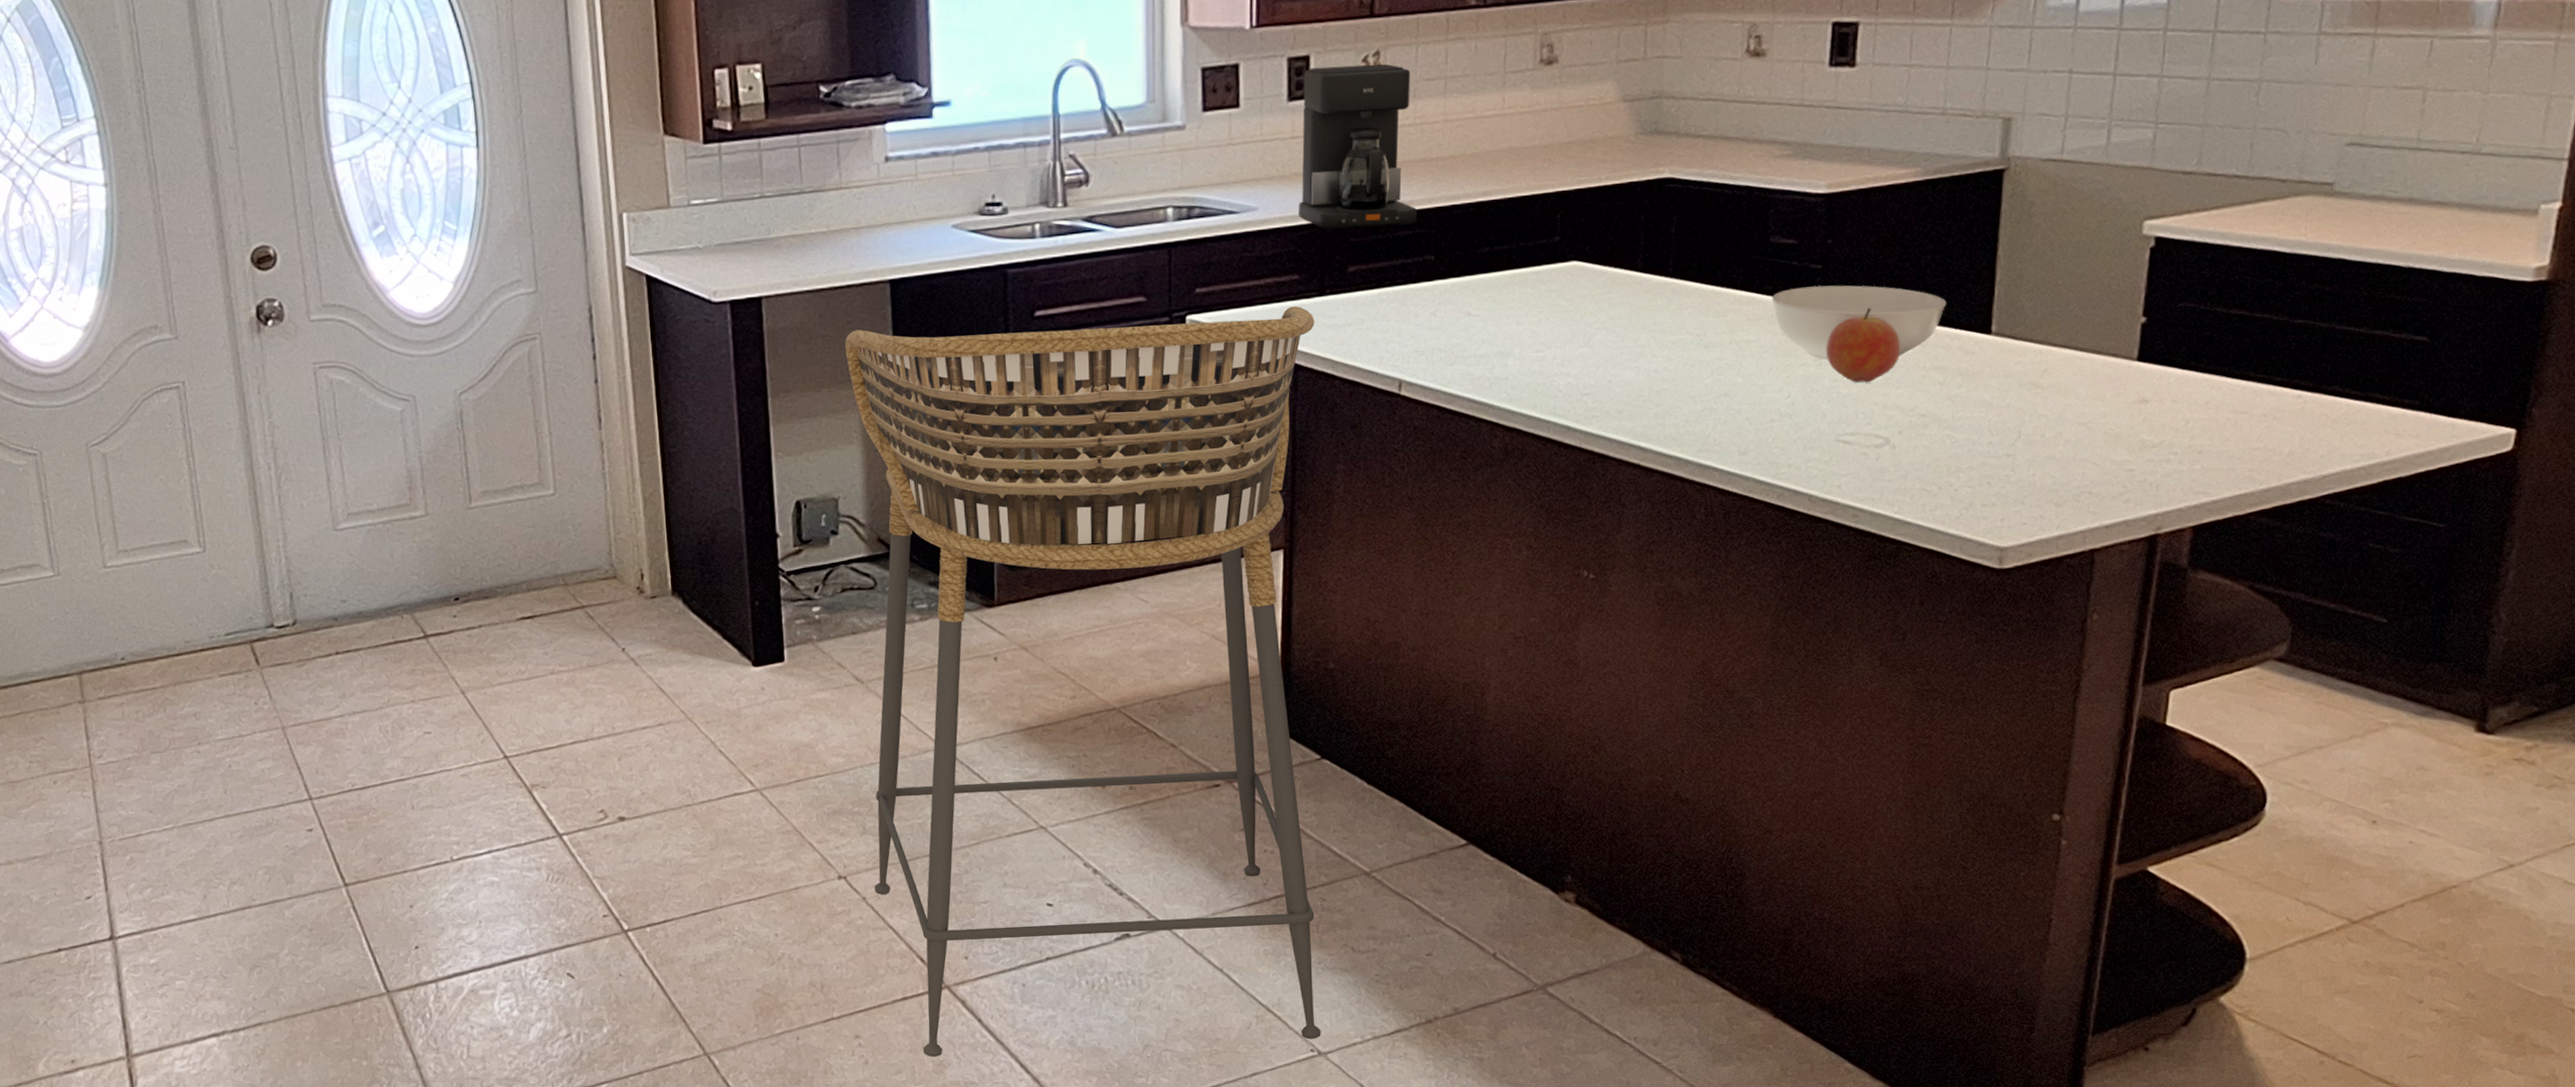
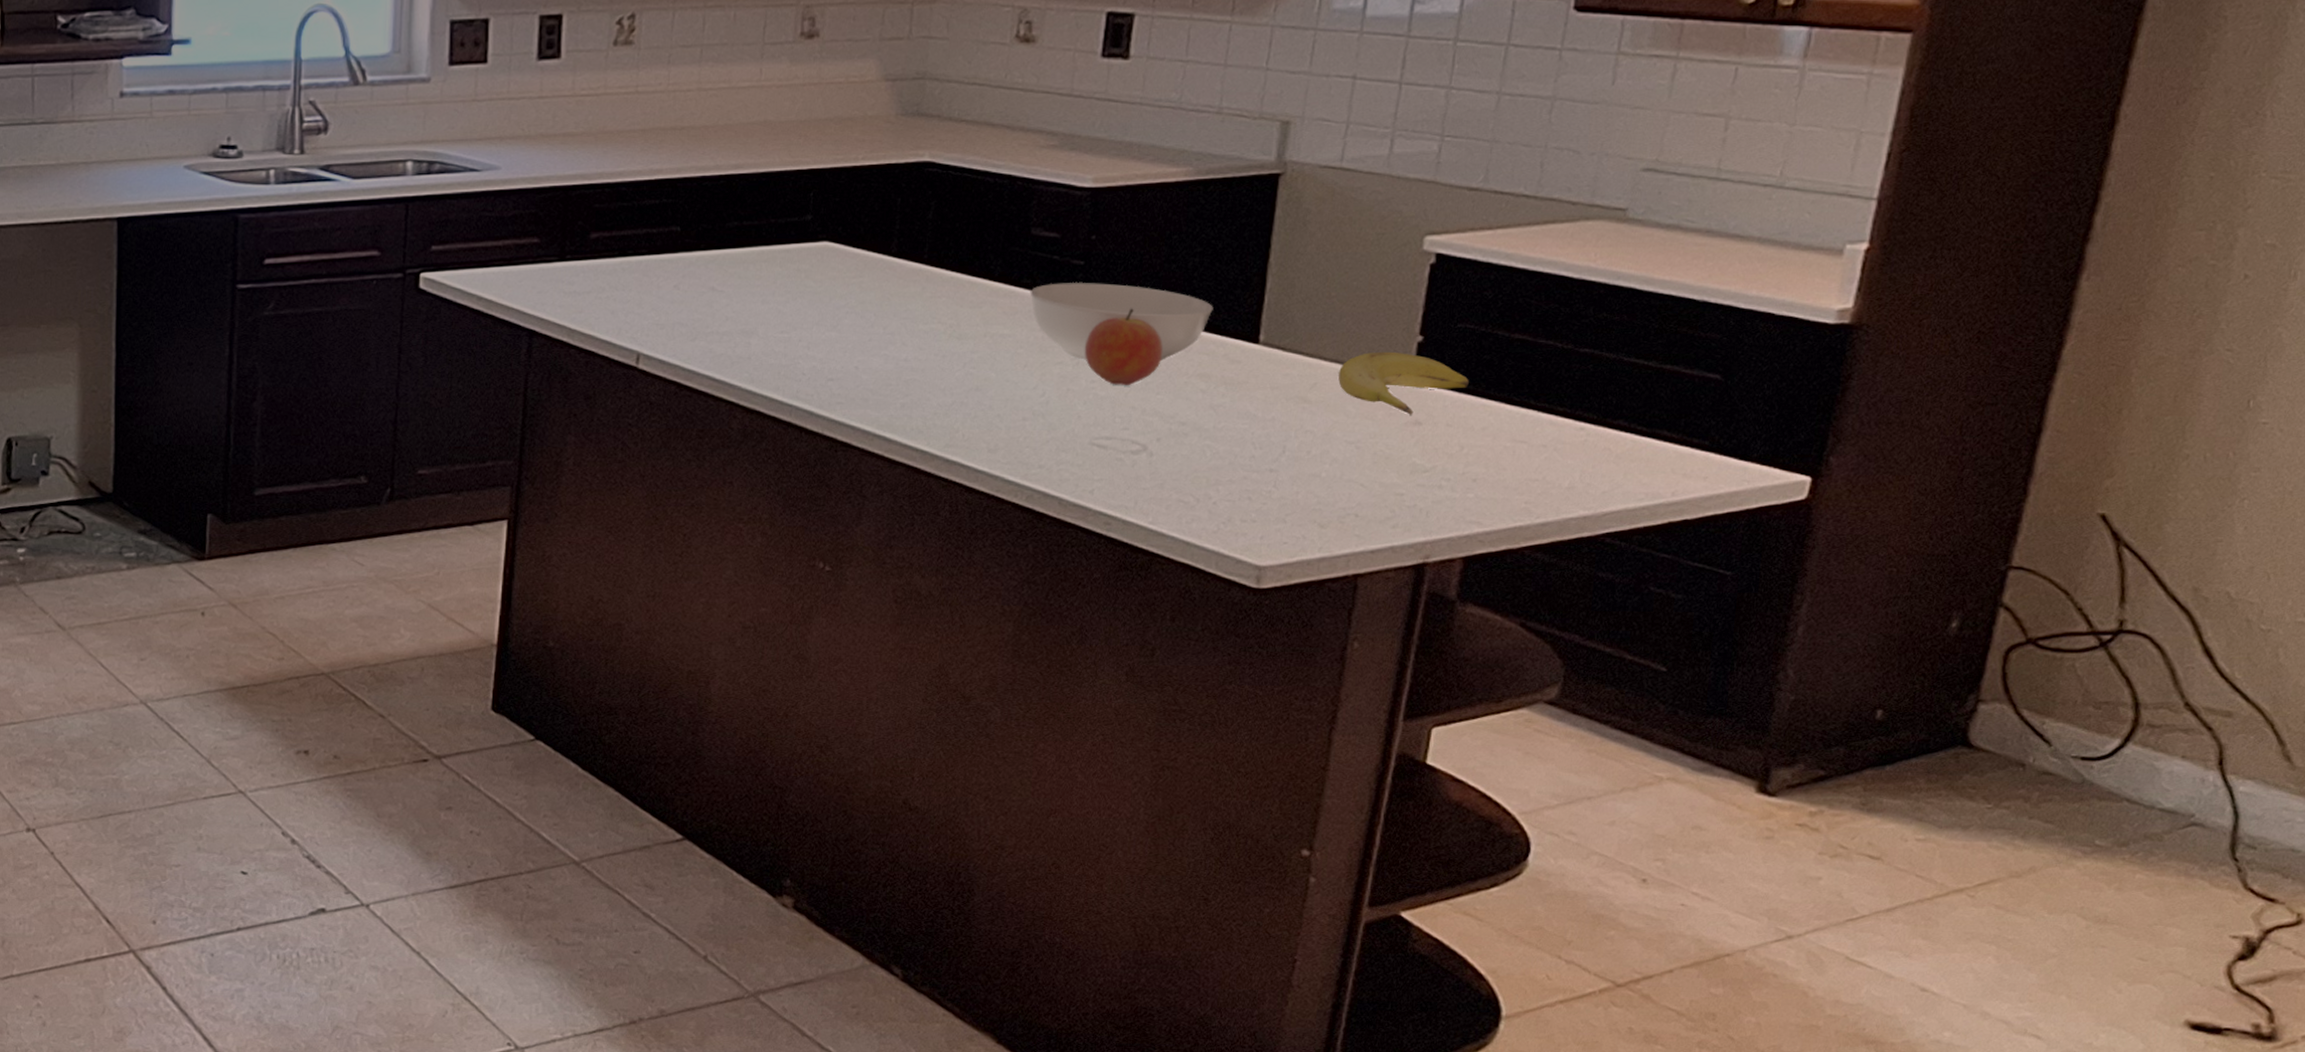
bar stool: present [845,306,1321,1057] -> none [63,267,553,1032]
coffee maker: present [1299,63,1417,230] -> none [542,27,666,195]
fruit: none [2068,334,2191,395] -> present [1338,351,1469,416]

